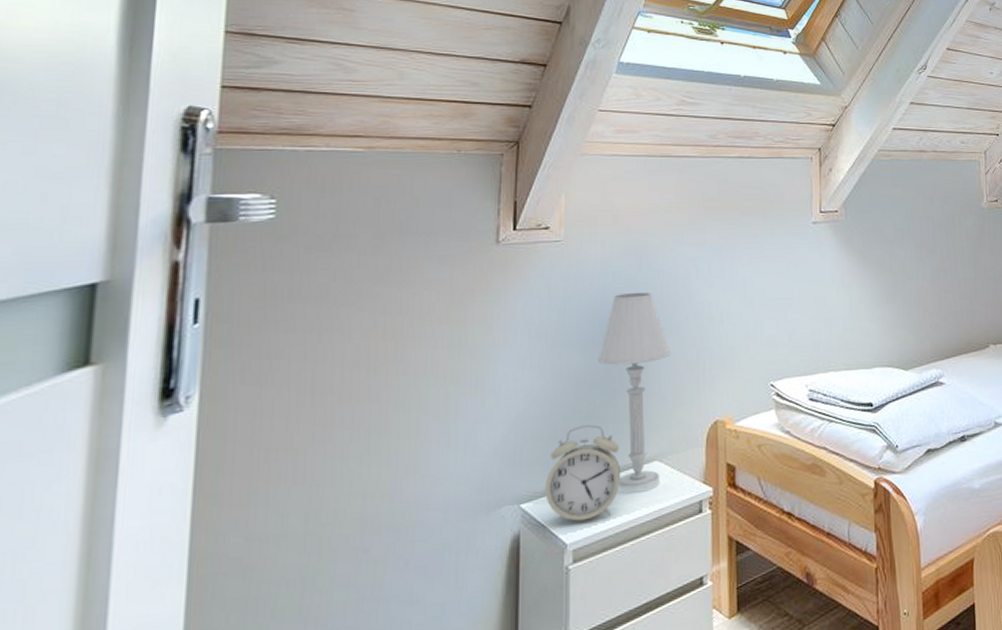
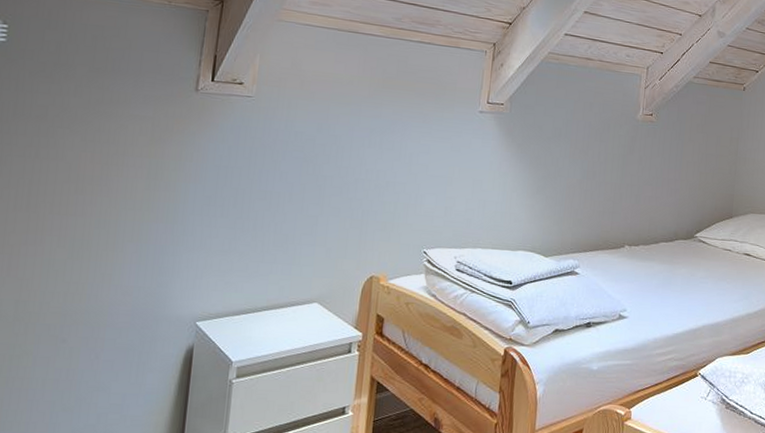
alarm clock: present [545,424,621,525] -> none [218,262,286,344]
table lamp: present [597,292,671,494] -> none [274,152,339,329]

